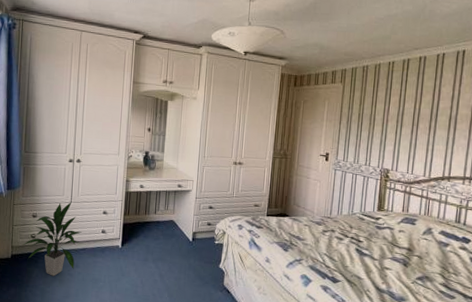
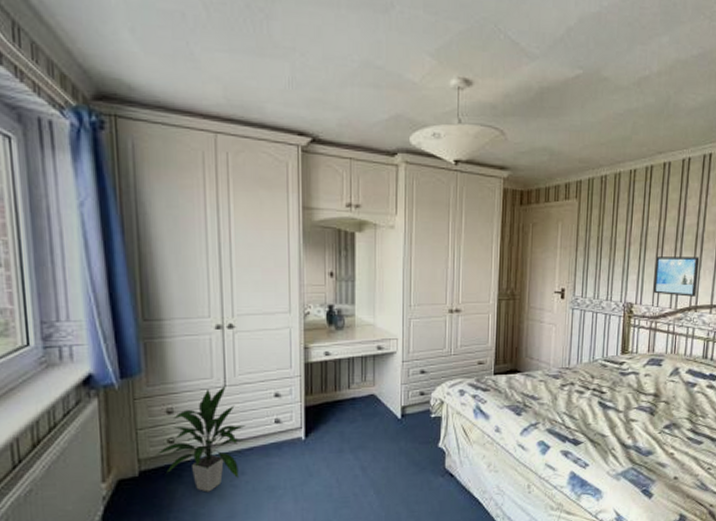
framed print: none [408,132,453,168] -> present [653,257,700,297]

